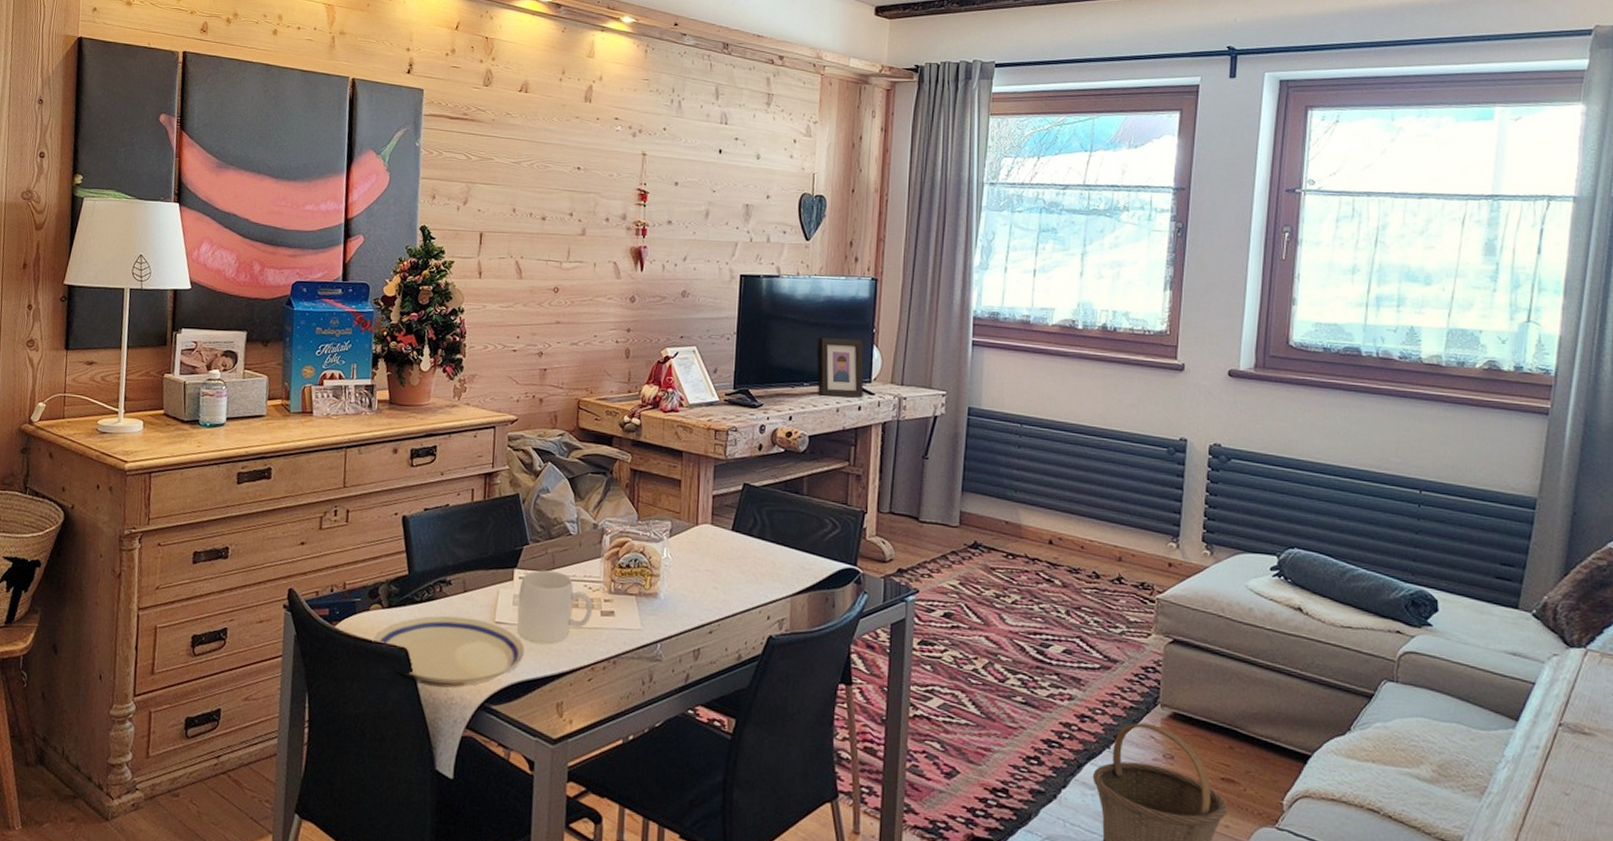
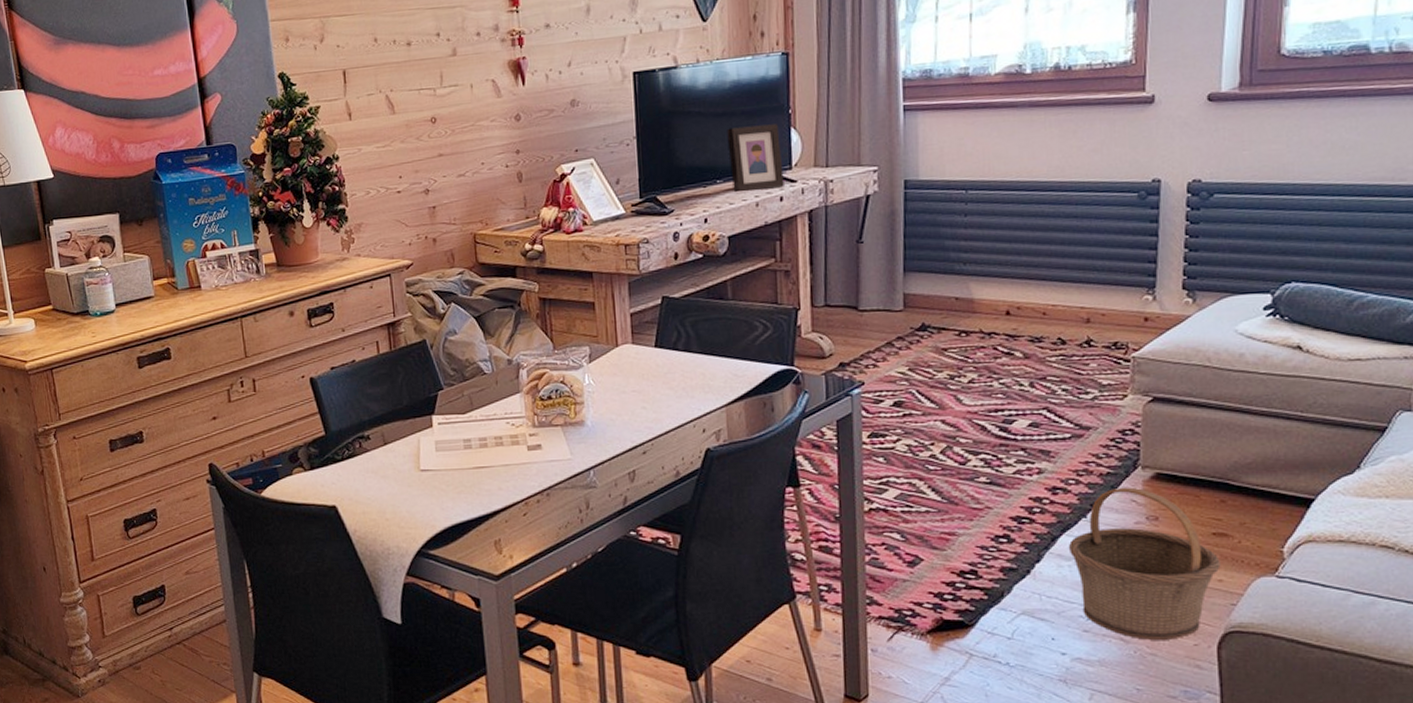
plate: present [372,616,525,688] -> none [300,469,455,539]
mug: present [517,570,593,645] -> none [439,412,519,486]

